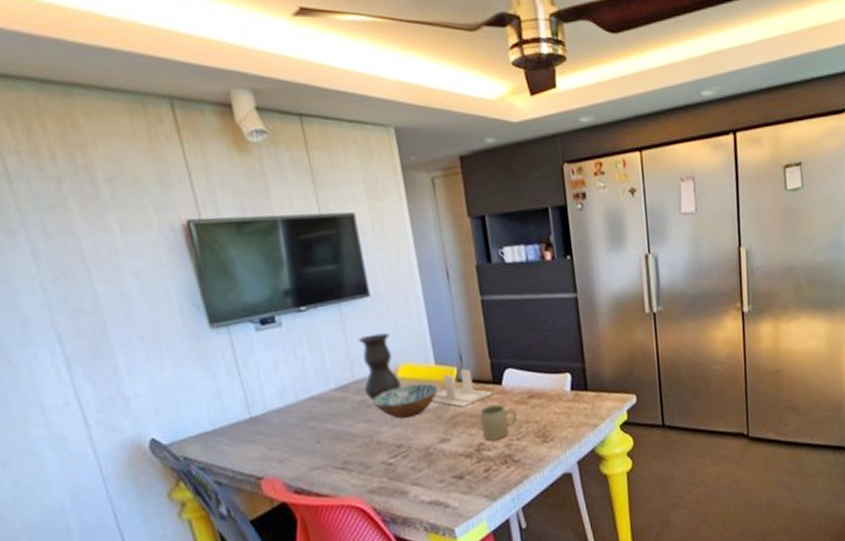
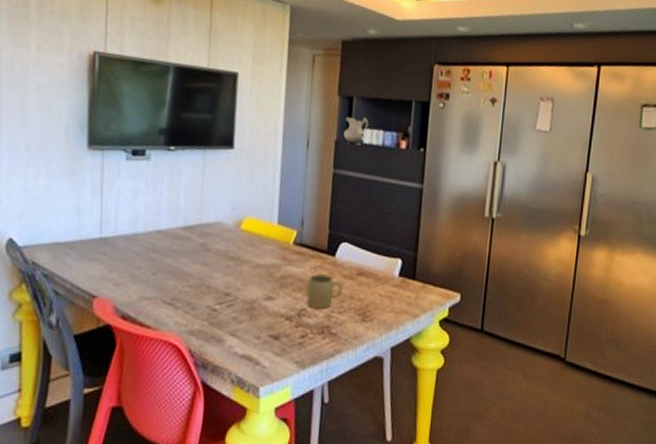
vase: present [357,332,401,401] -> none [207,184,243,246]
bowl: present [373,383,438,419] -> none [213,238,275,269]
napkin holder: present [431,368,493,407] -> none [266,233,325,270]
ceramic pitcher: none [482,234,508,267] -> present [343,116,369,146]

